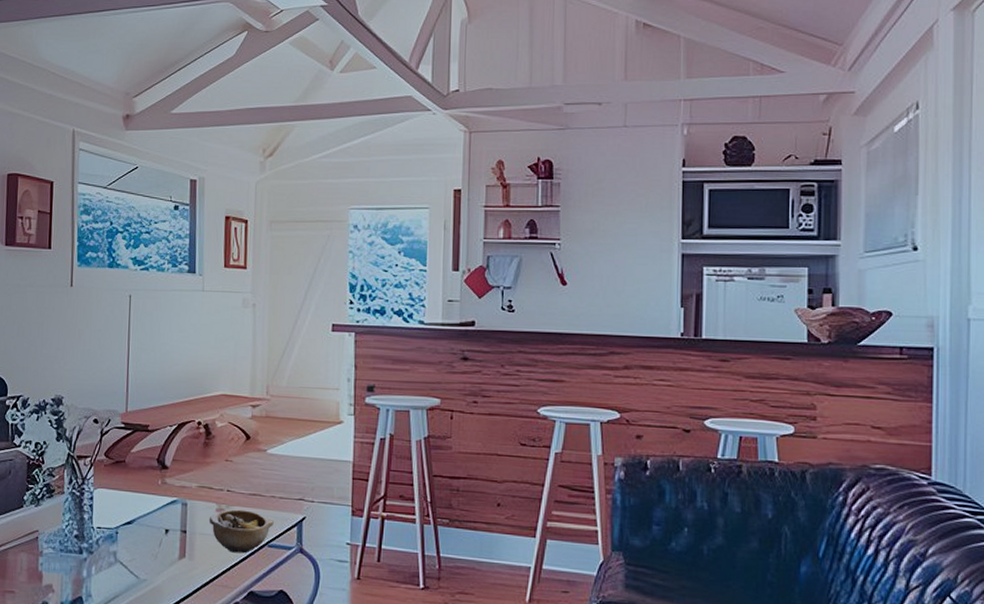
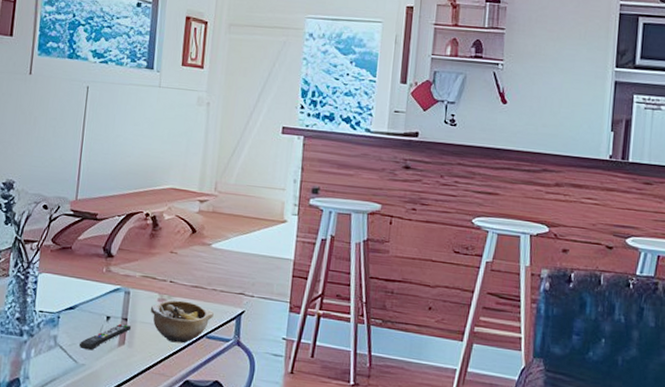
remote control: none [139,537,191,565] -> present [78,324,132,351]

